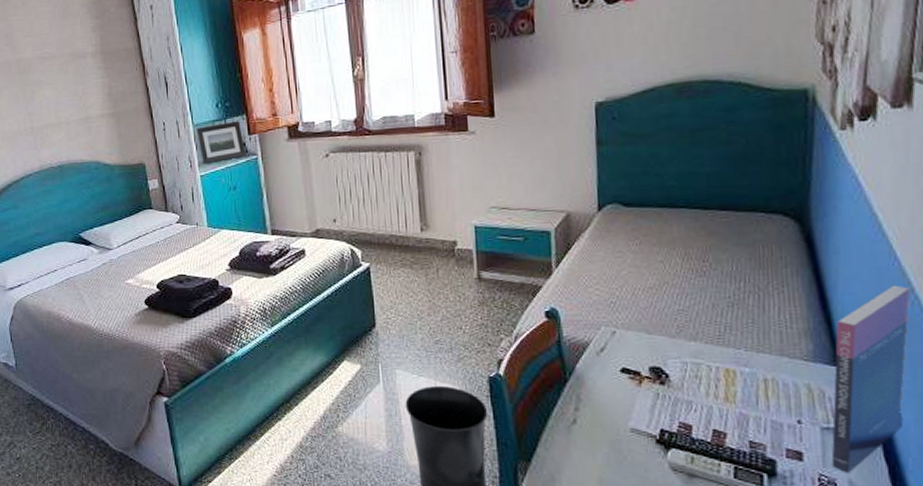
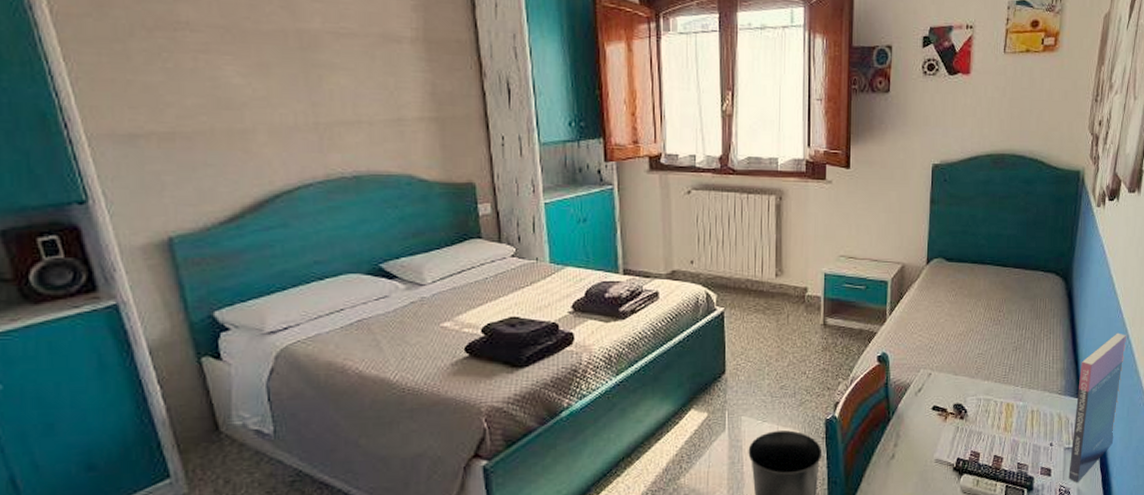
picture frame: present [196,121,247,164] -> none [543,144,601,190]

